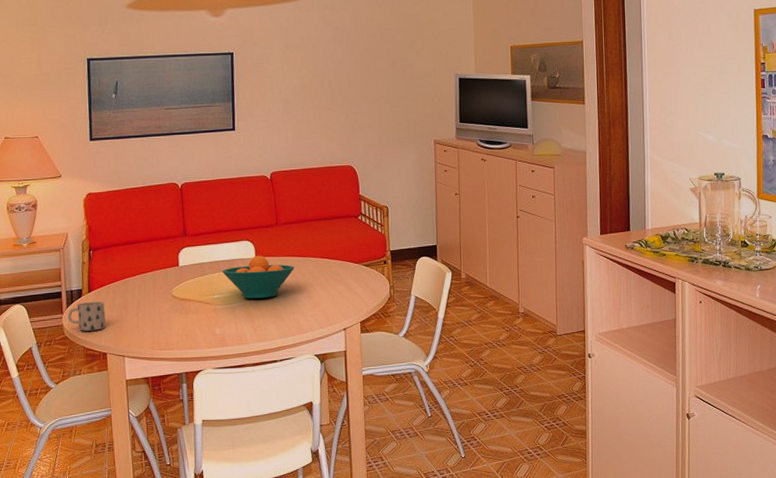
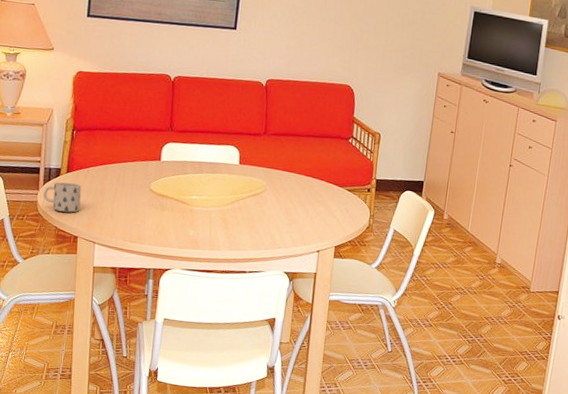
fruit bowl: present [222,256,295,299] -> none [203,162,277,208]

